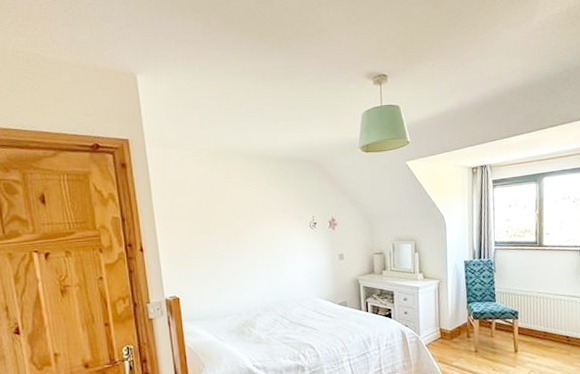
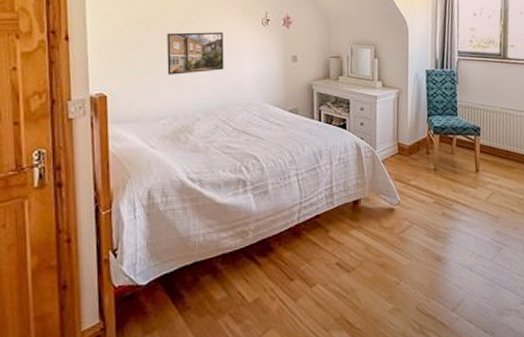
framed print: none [226,236,279,277] -> present [167,32,224,75]

